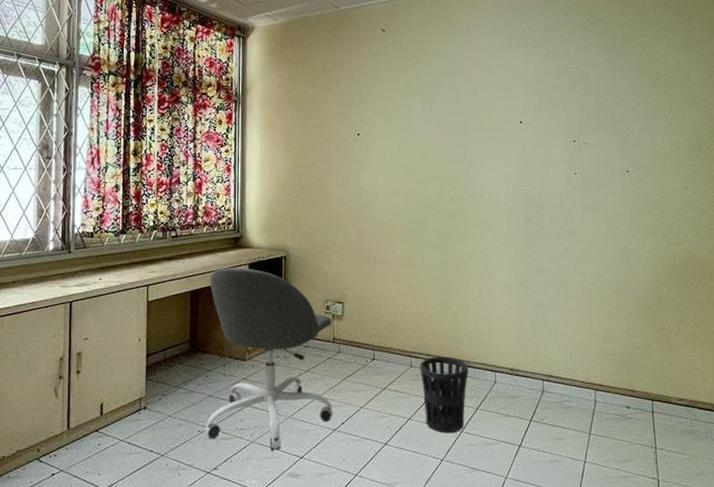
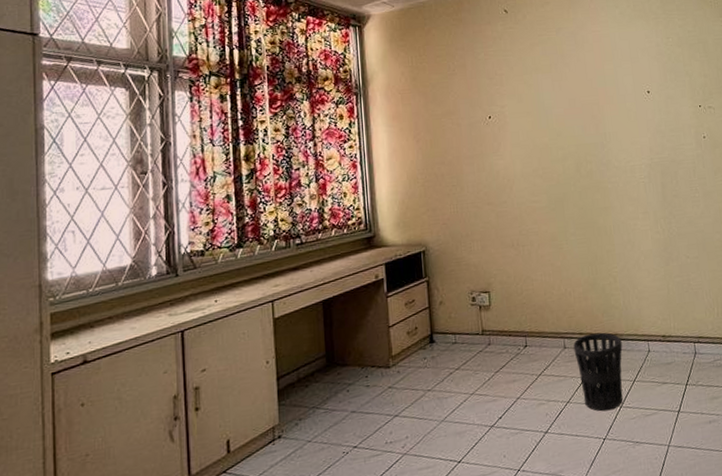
office chair: present [204,268,333,451] -> none [342,268,489,460]

